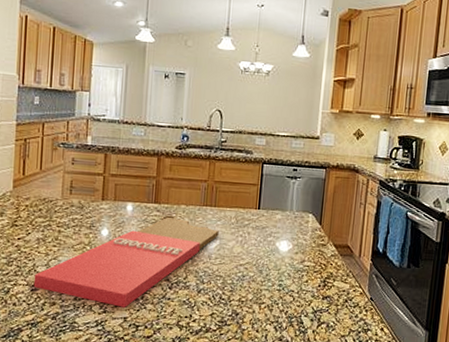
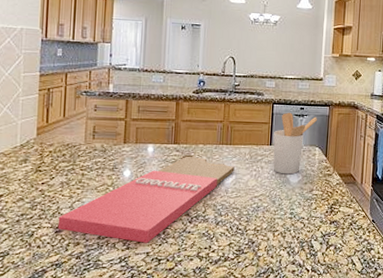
utensil holder: none [261,173,313,243] -> present [273,112,318,175]

